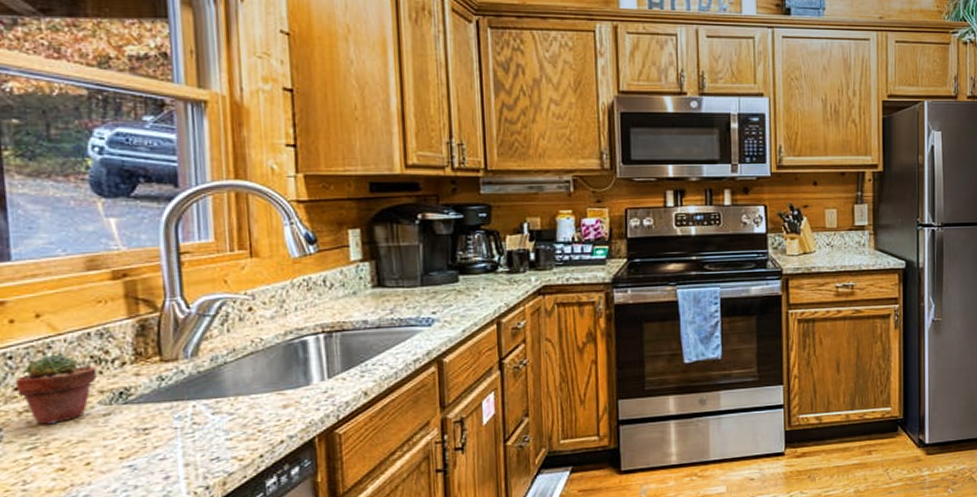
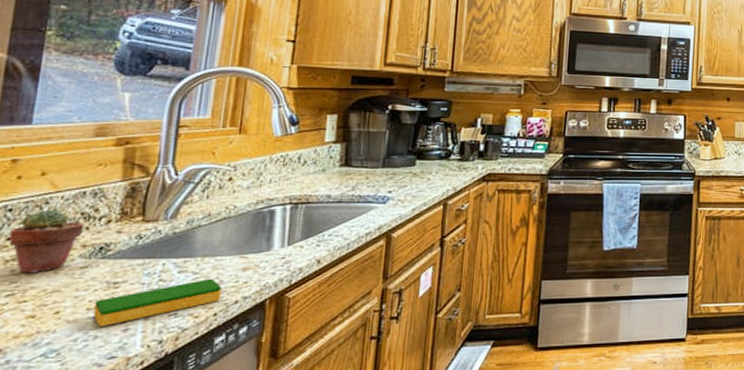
dish sponge: none [127,418,264,475] -> present [93,278,222,326]

